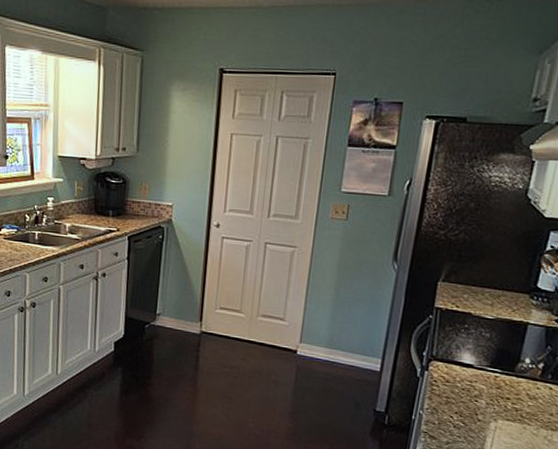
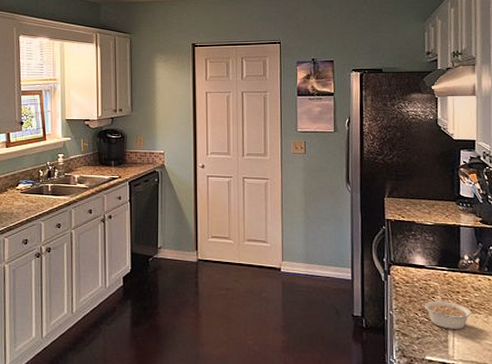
legume: none [462,404,522,439] -> present [424,300,474,329]

